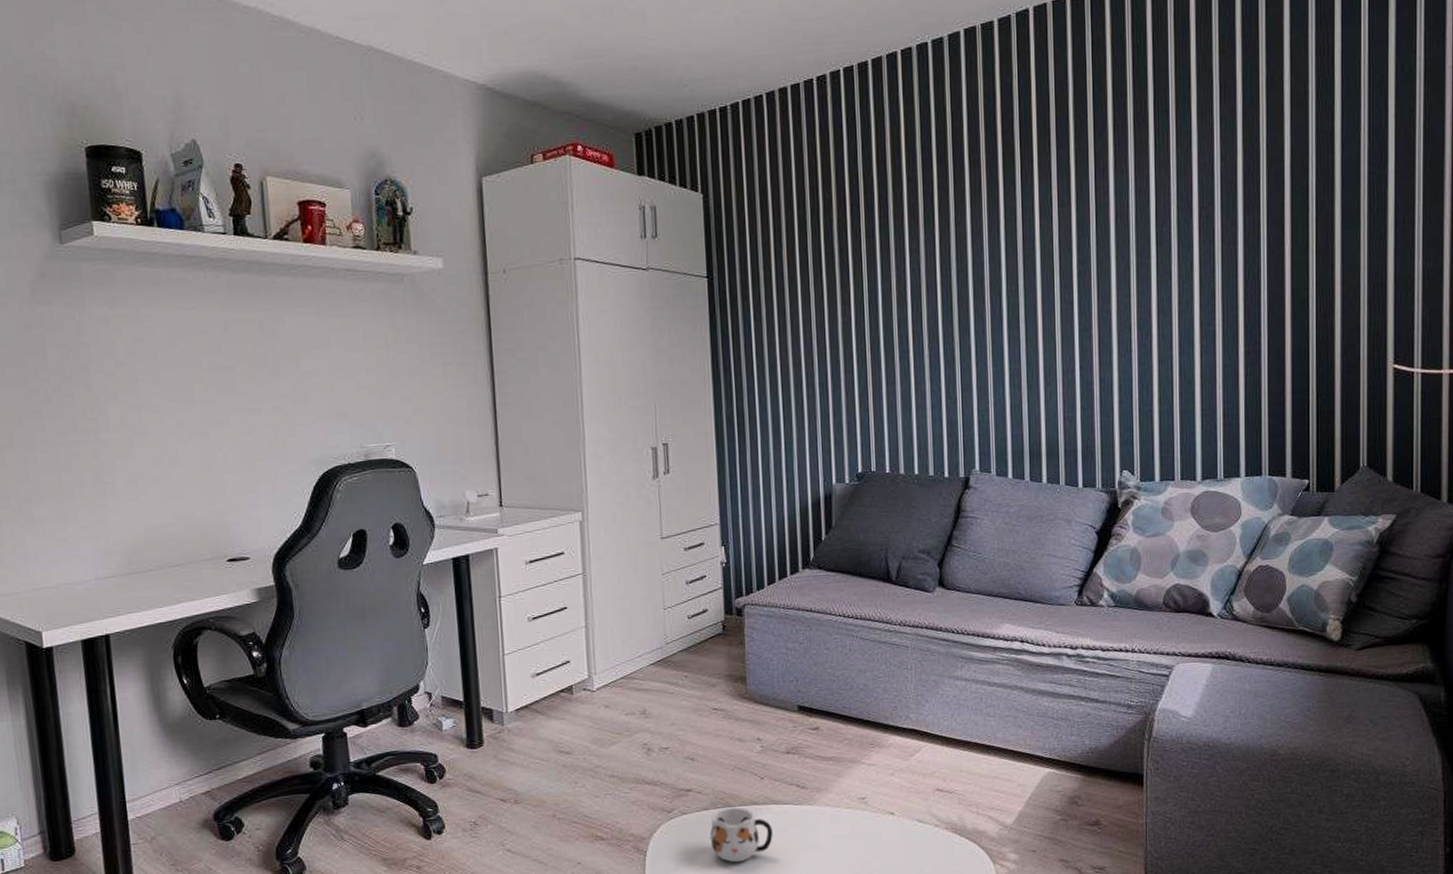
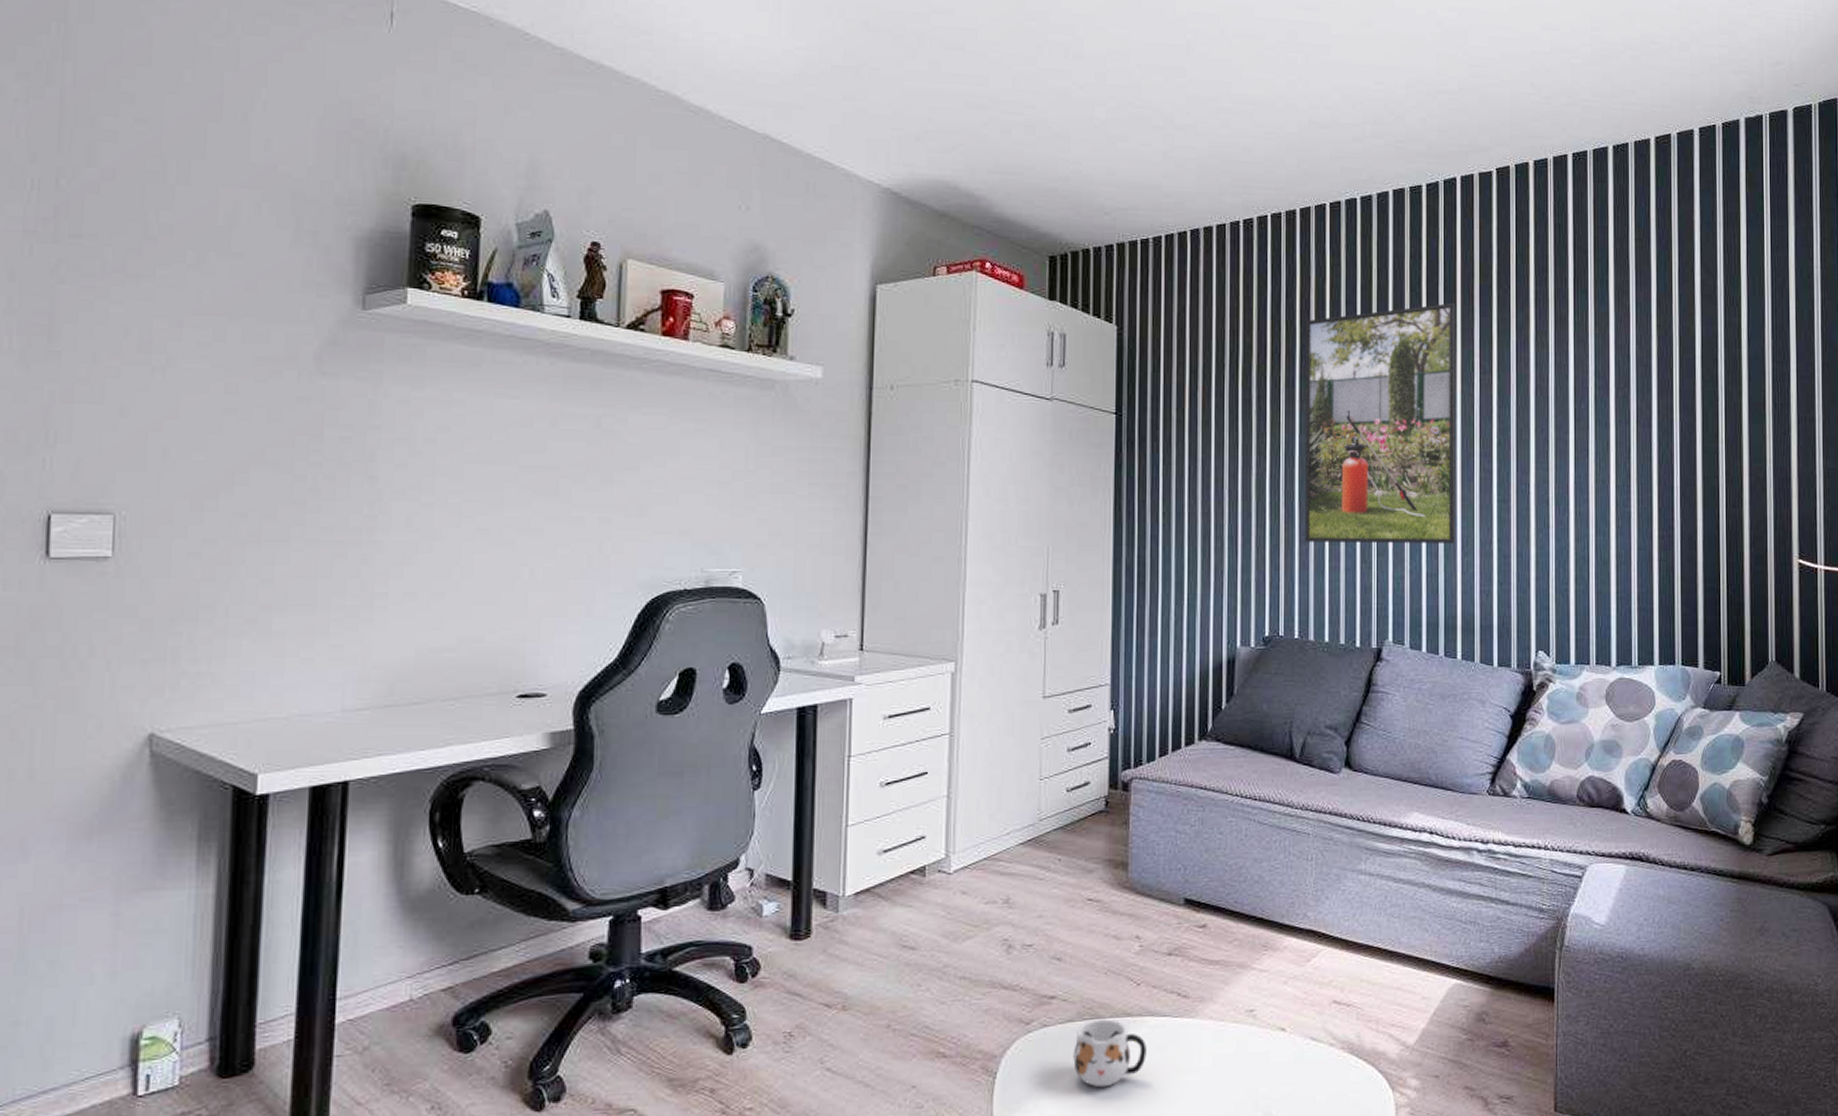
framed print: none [883,138,1039,383] -> present [1305,303,1456,543]

